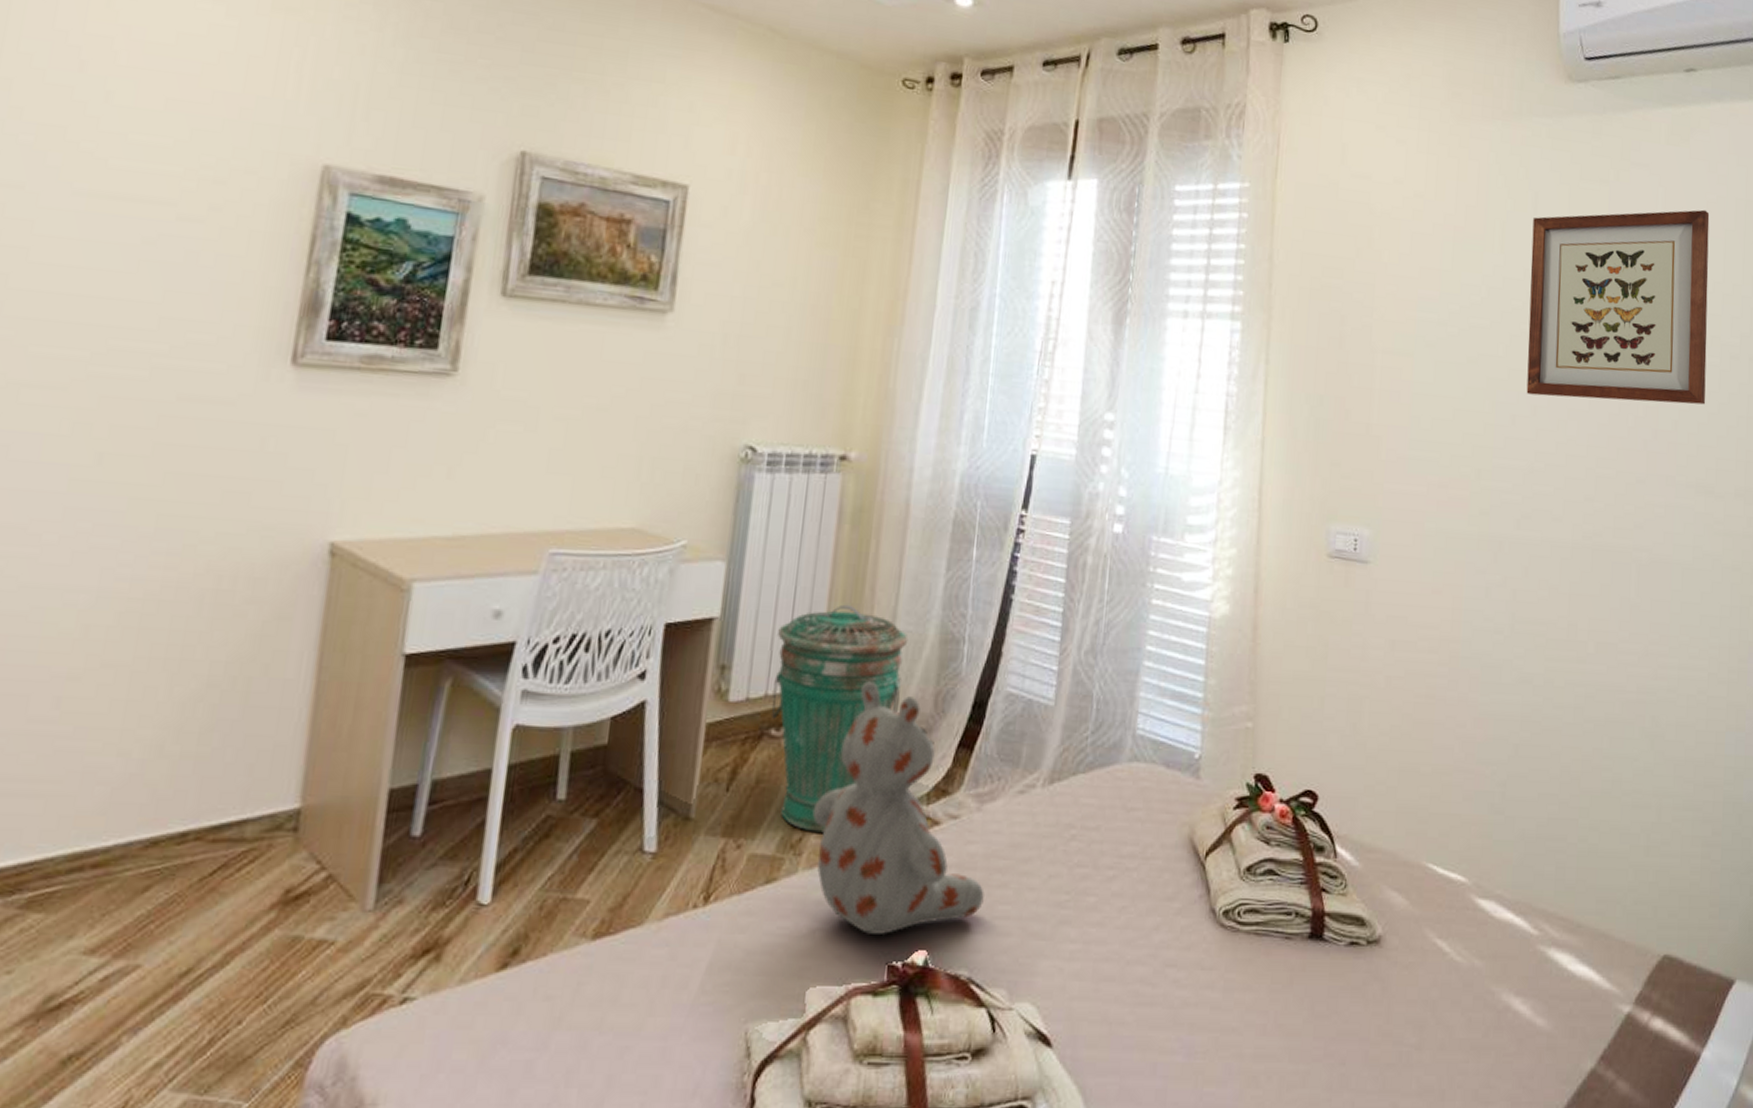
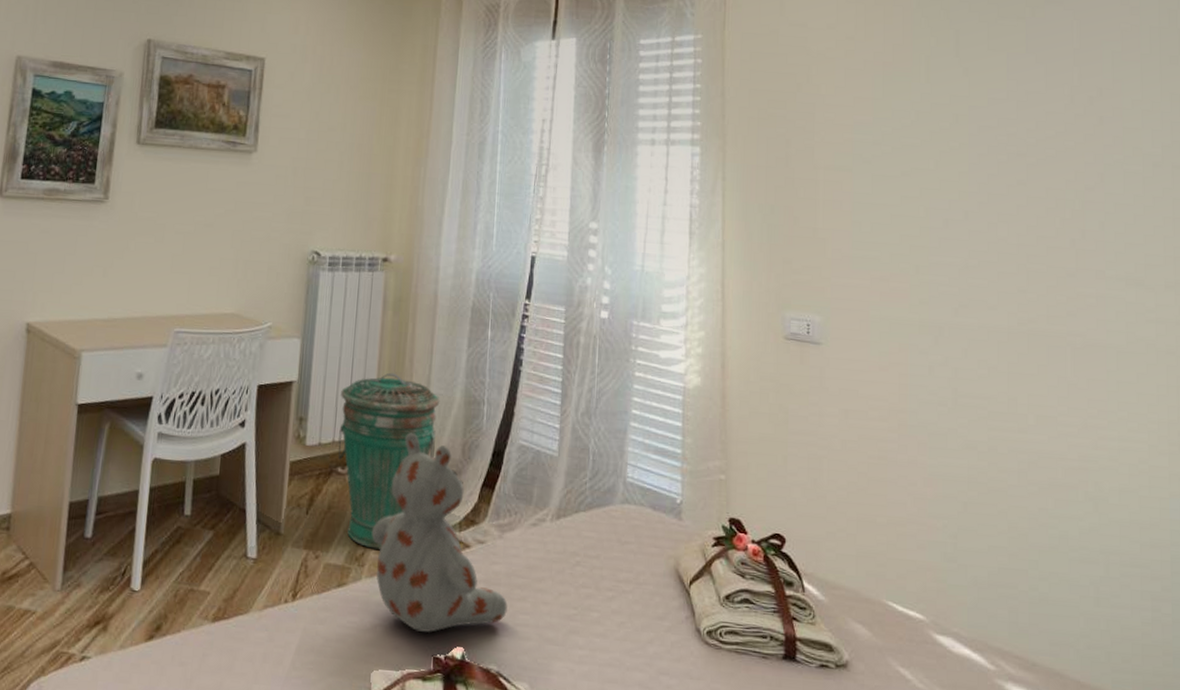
wall art: present [1526,209,1710,405] -> none [955,37,1131,208]

